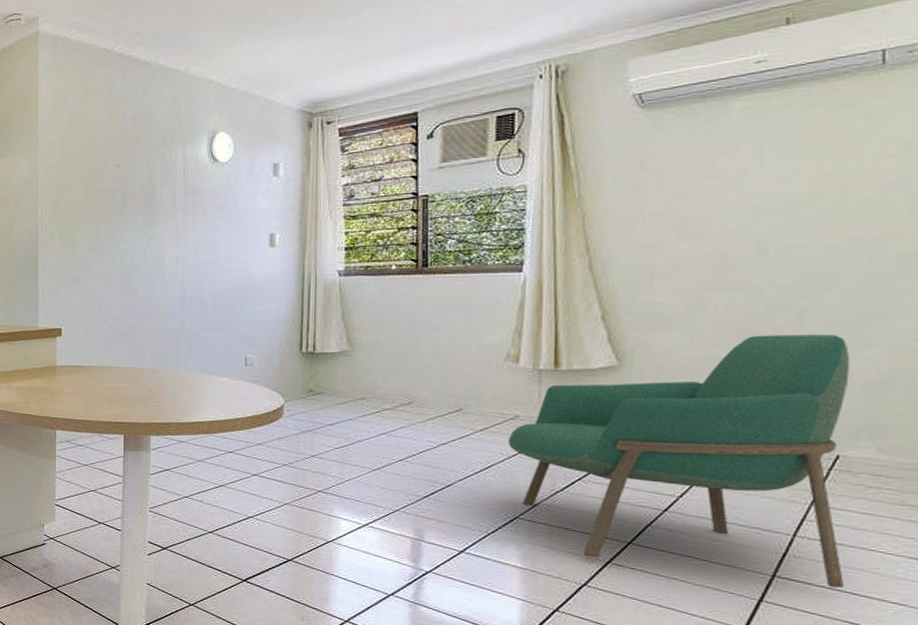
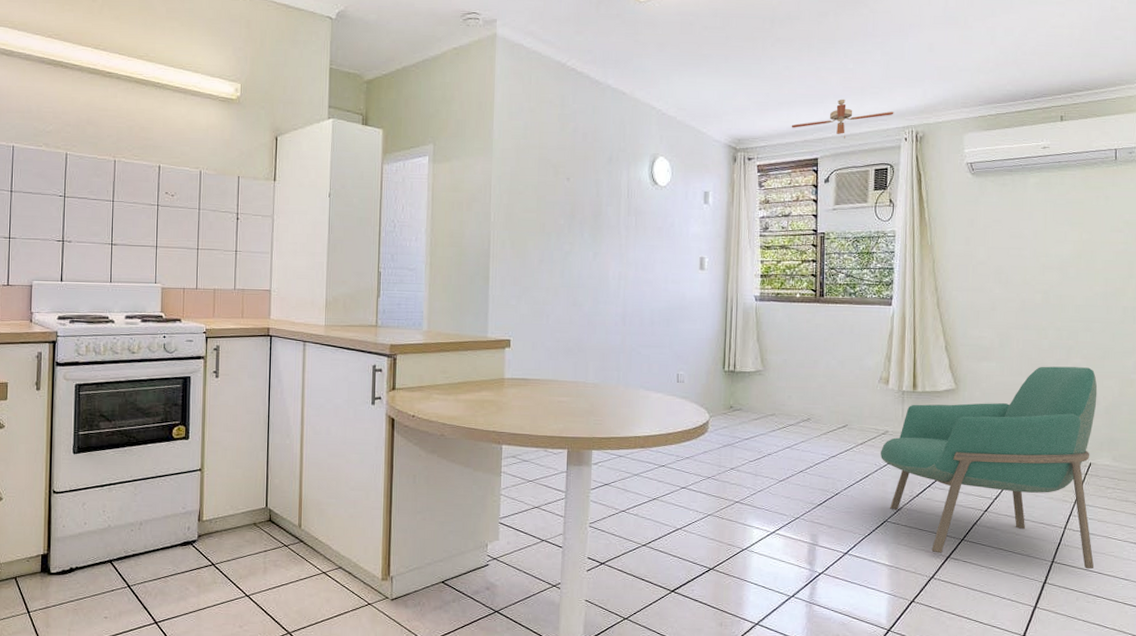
ceiling fan: none [381,40,524,86] -> present [791,99,894,139]

